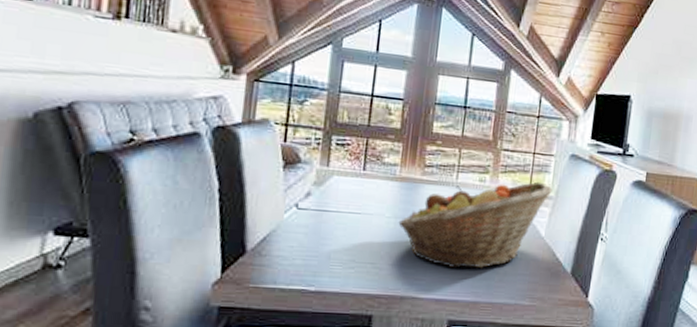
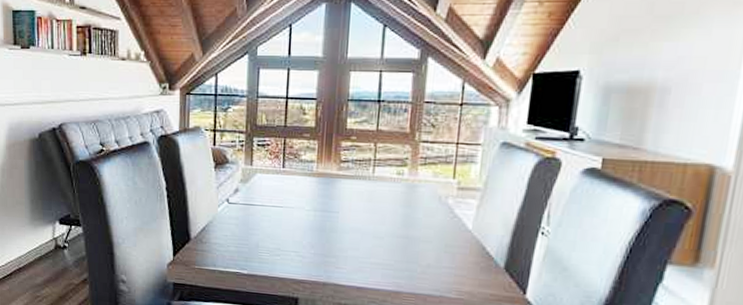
fruit basket: present [398,181,553,268] -> none [317,173,480,259]

